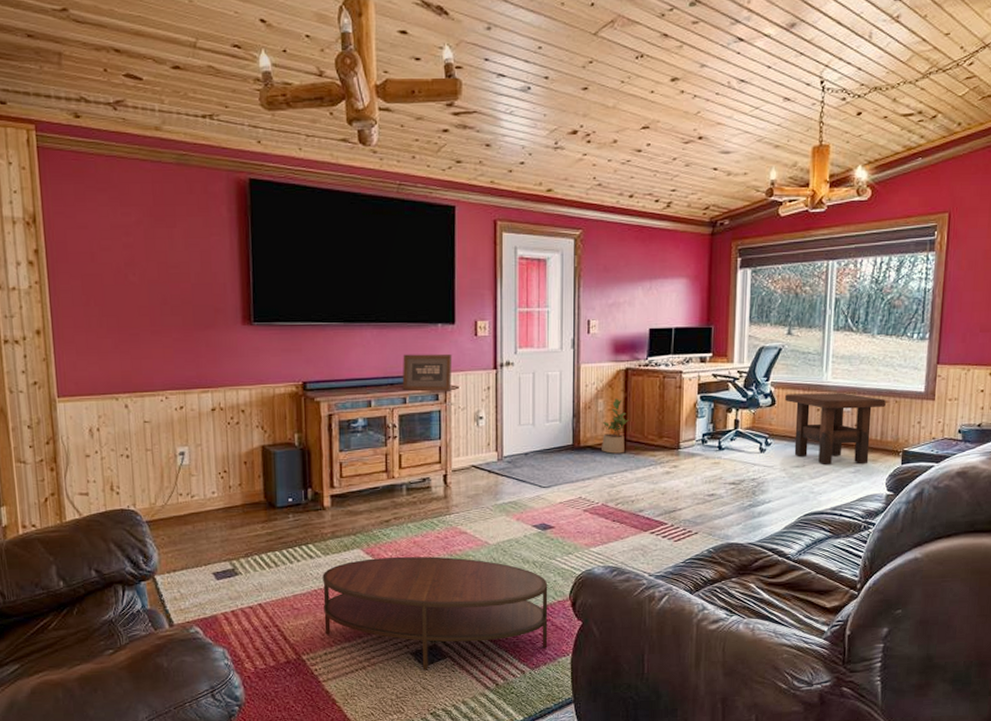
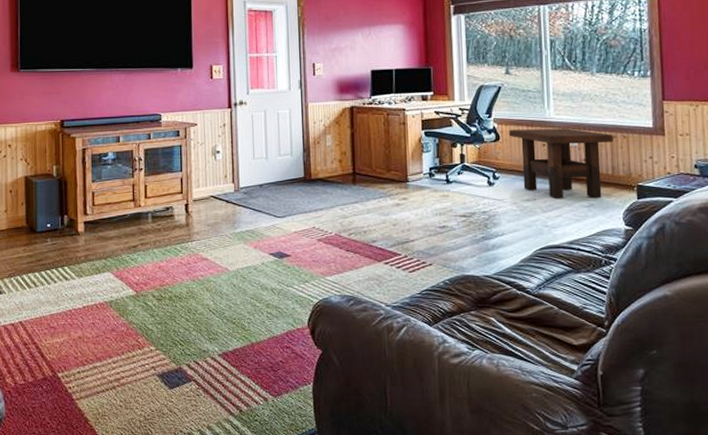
coffee table: present [322,556,548,671] -> none [76,280,289,393]
picture frame: present [402,353,453,392] -> none [146,94,191,128]
potted plant: present [602,398,630,454] -> none [331,134,358,186]

